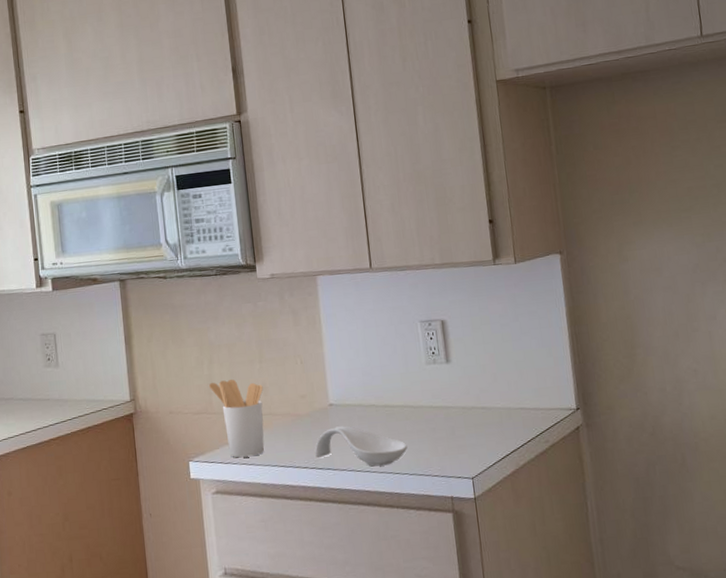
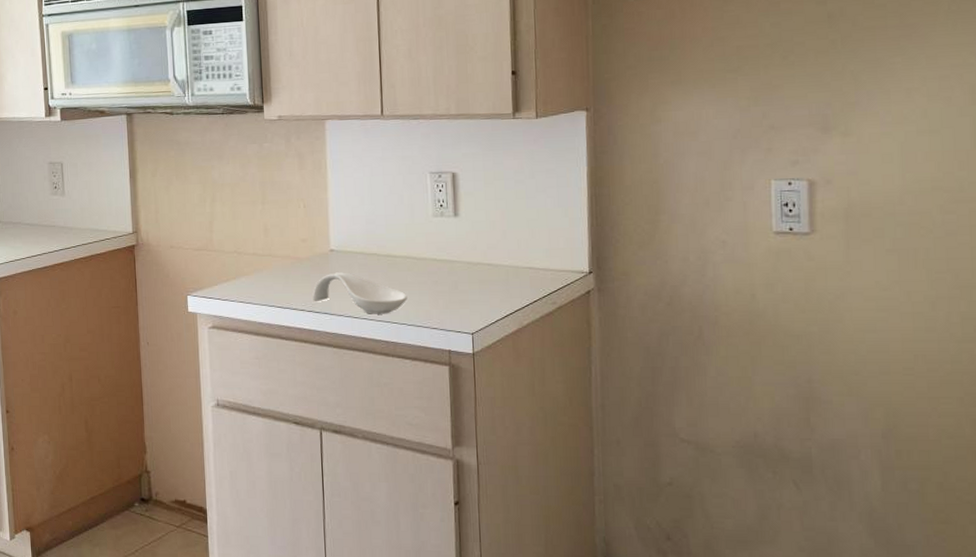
utensil holder: present [209,379,265,458] -> none [211,219,264,296]

